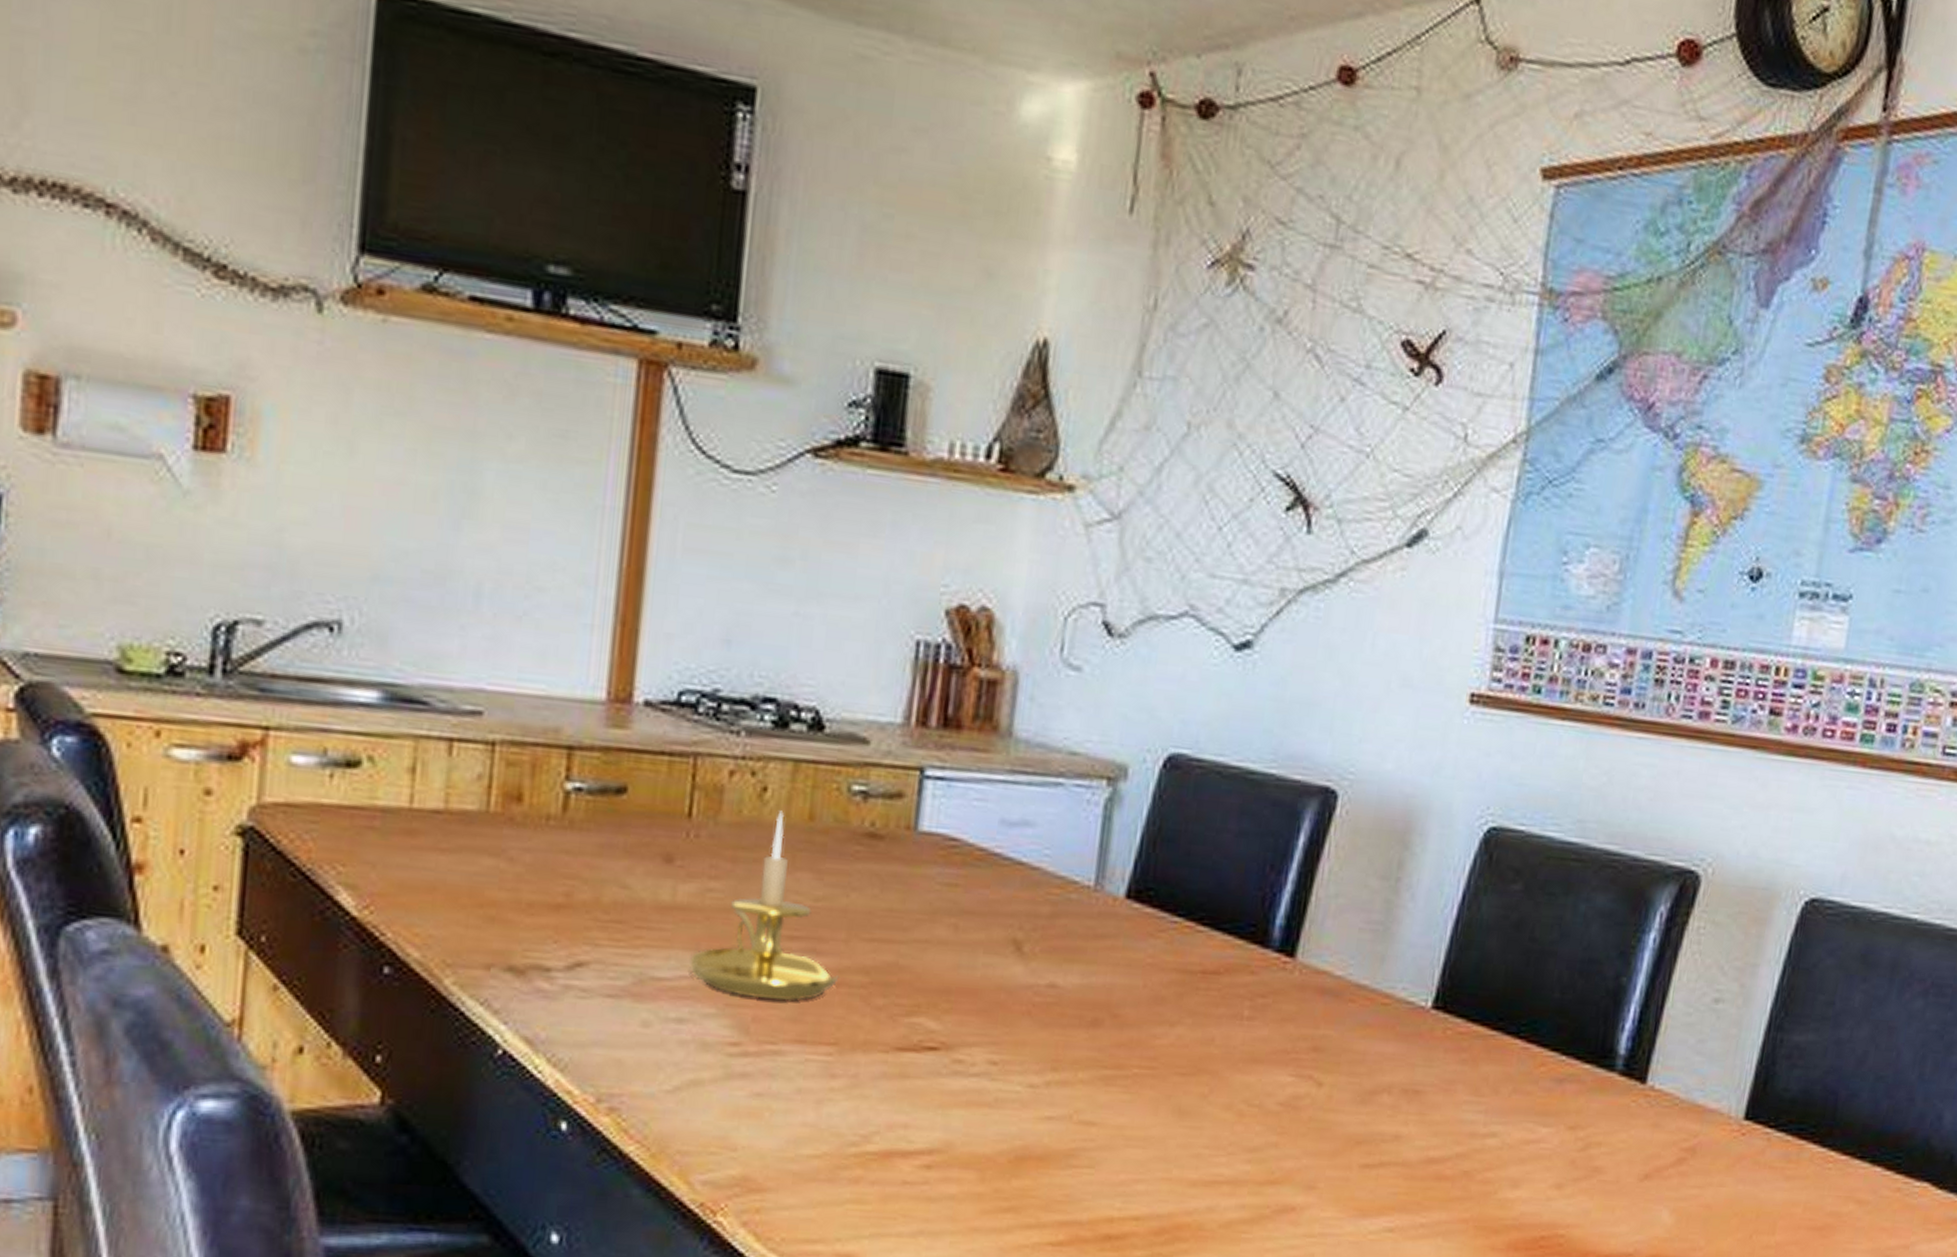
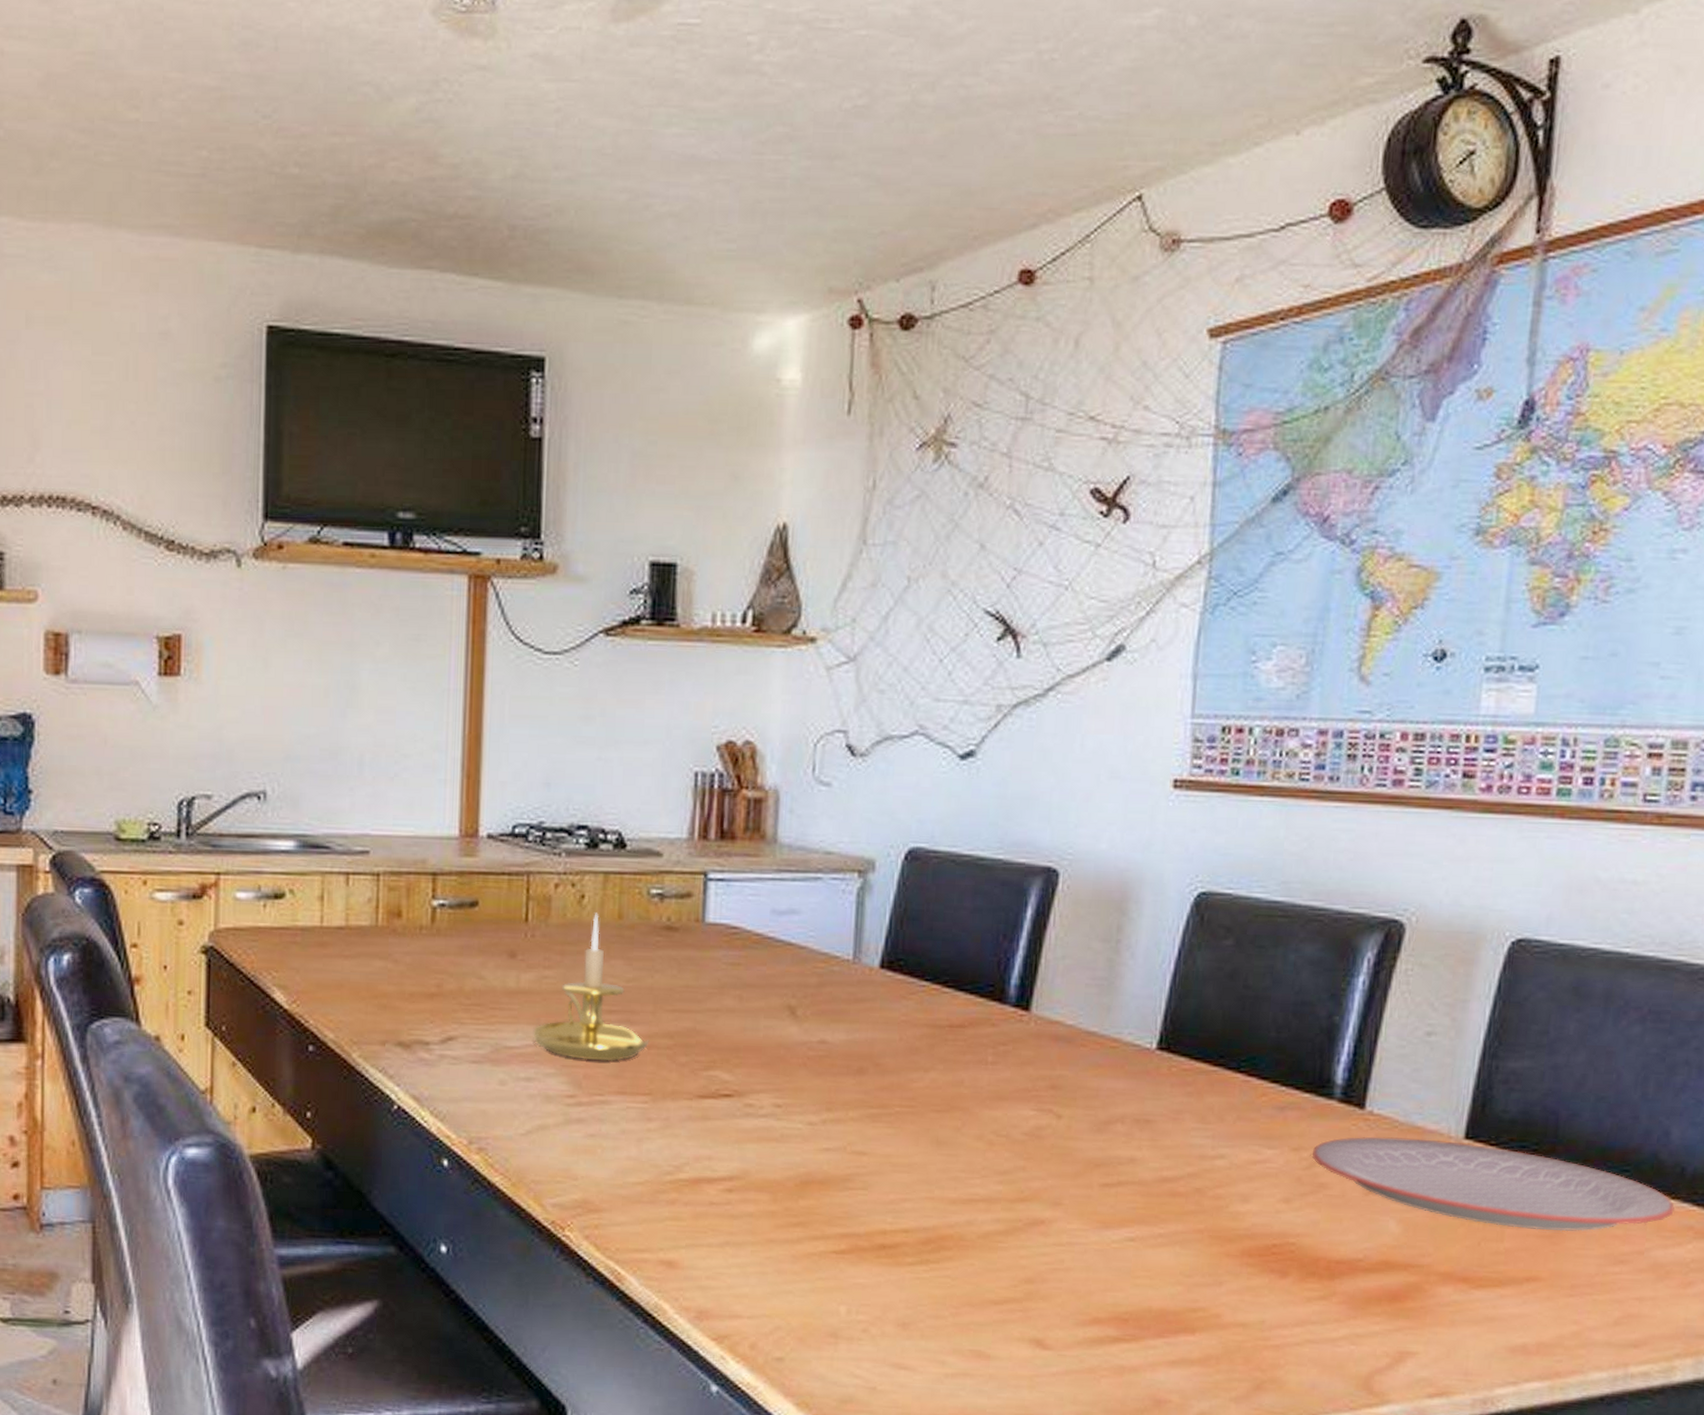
plate: none [1589,1115,1941,1223] -> present [1312,1136,1675,1232]

